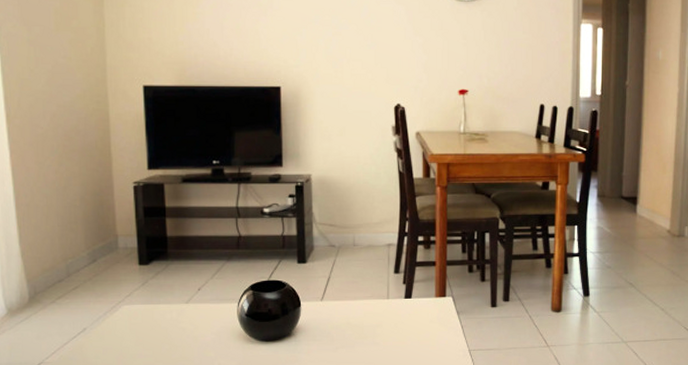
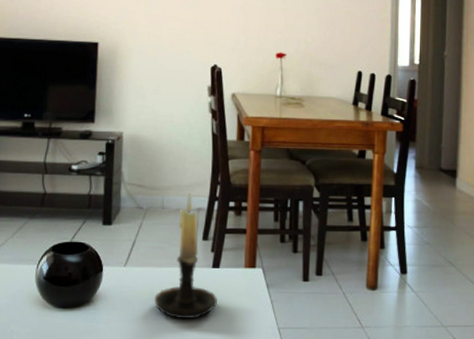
candle holder: none [351,229,411,347] -> present [154,193,217,320]

